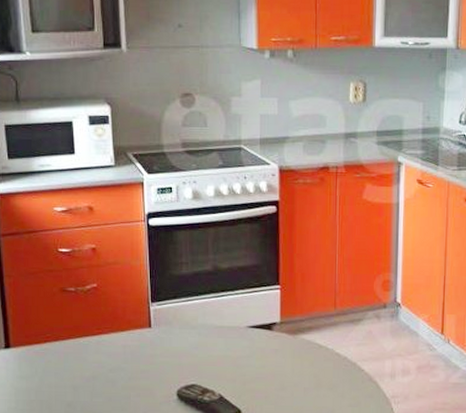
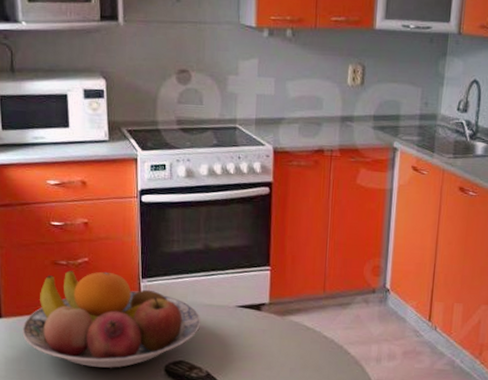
fruit bowl: none [31,297,212,395] -> present [22,270,201,368]

